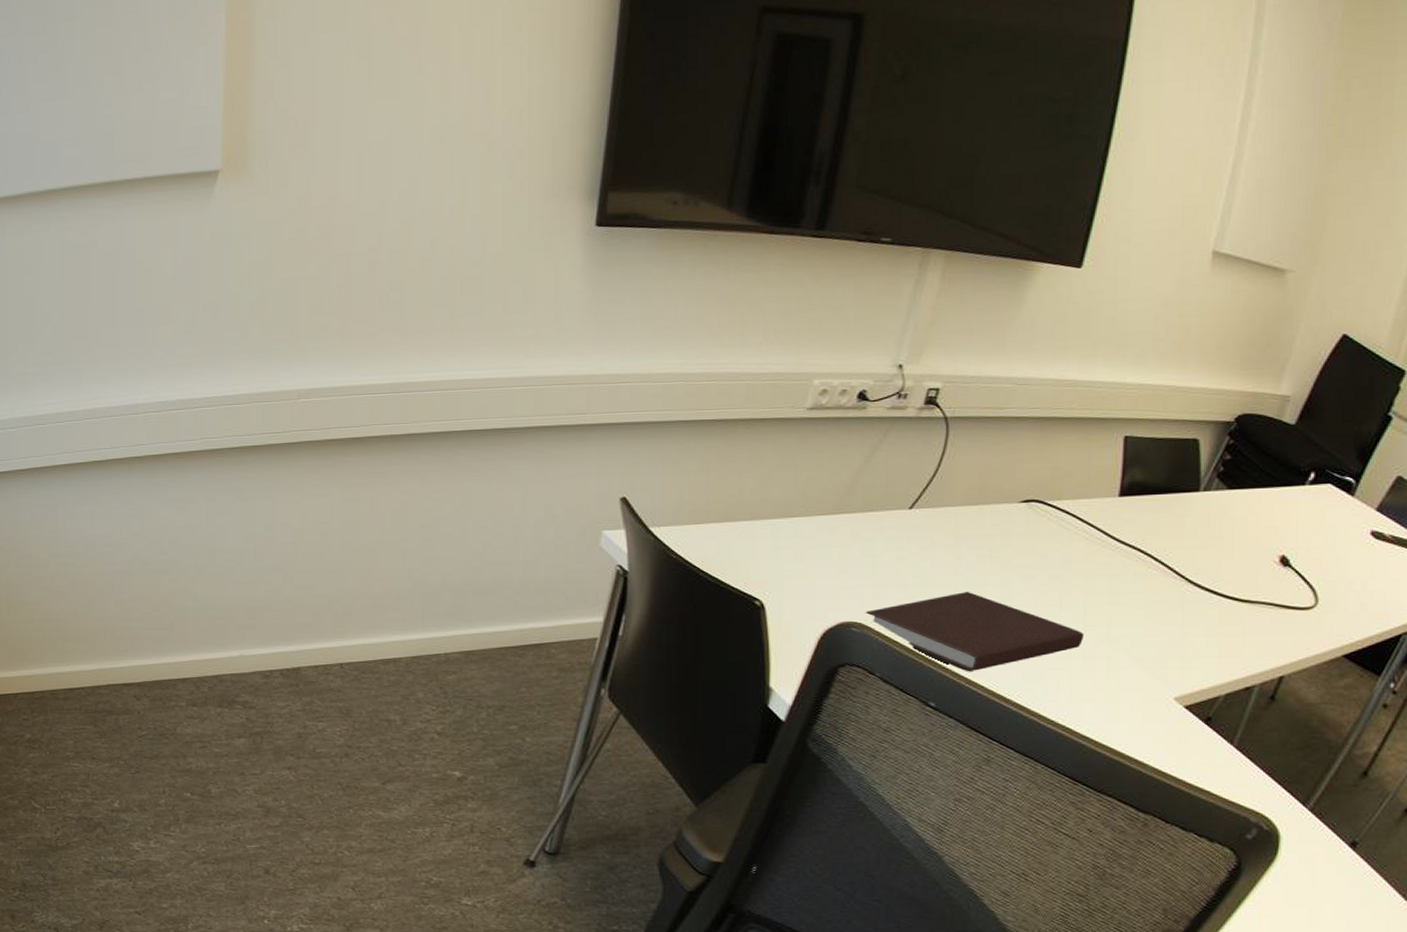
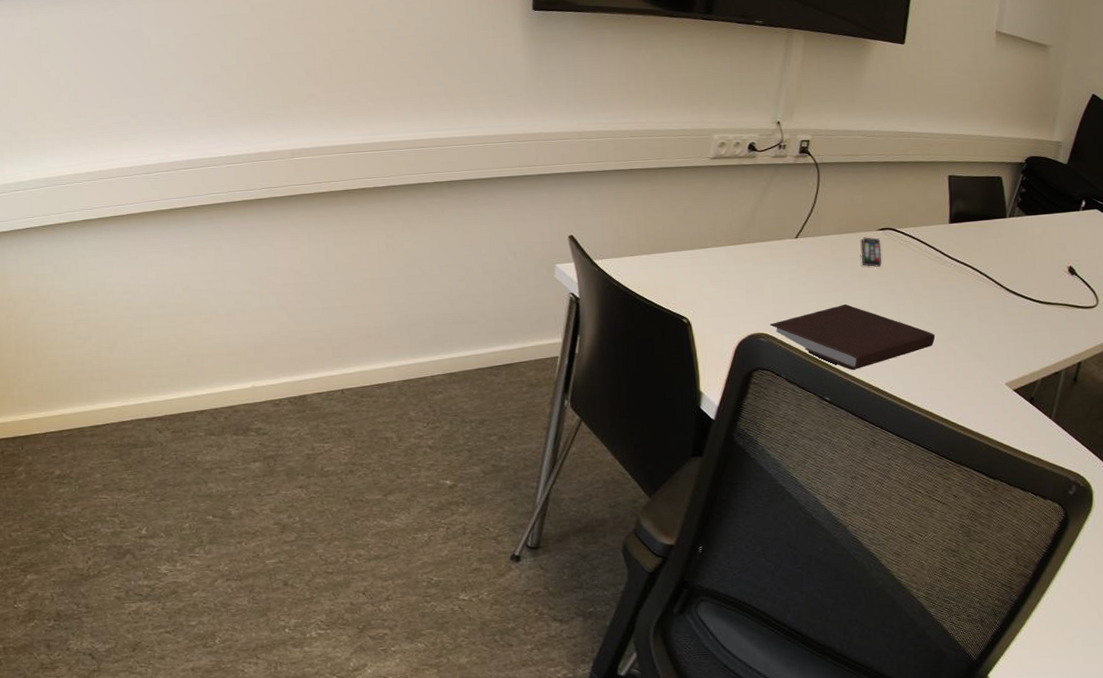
remote control: none [994,510,1023,548] -> present [861,237,882,268]

